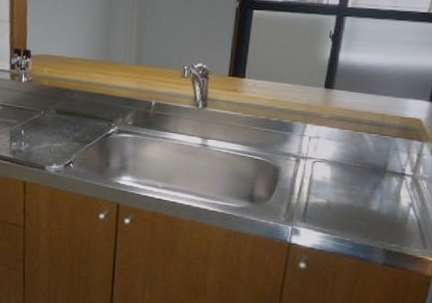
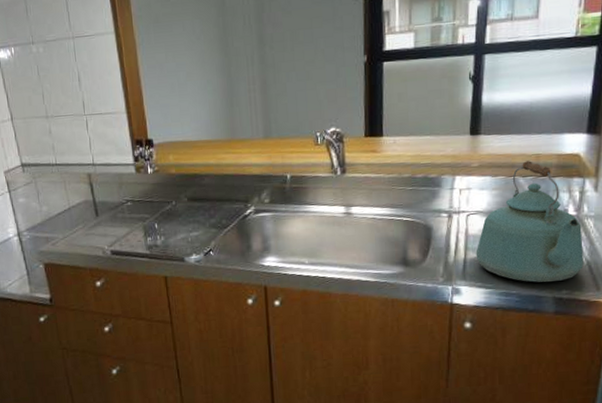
kettle: none [317,119,416,235] -> present [475,161,584,283]

